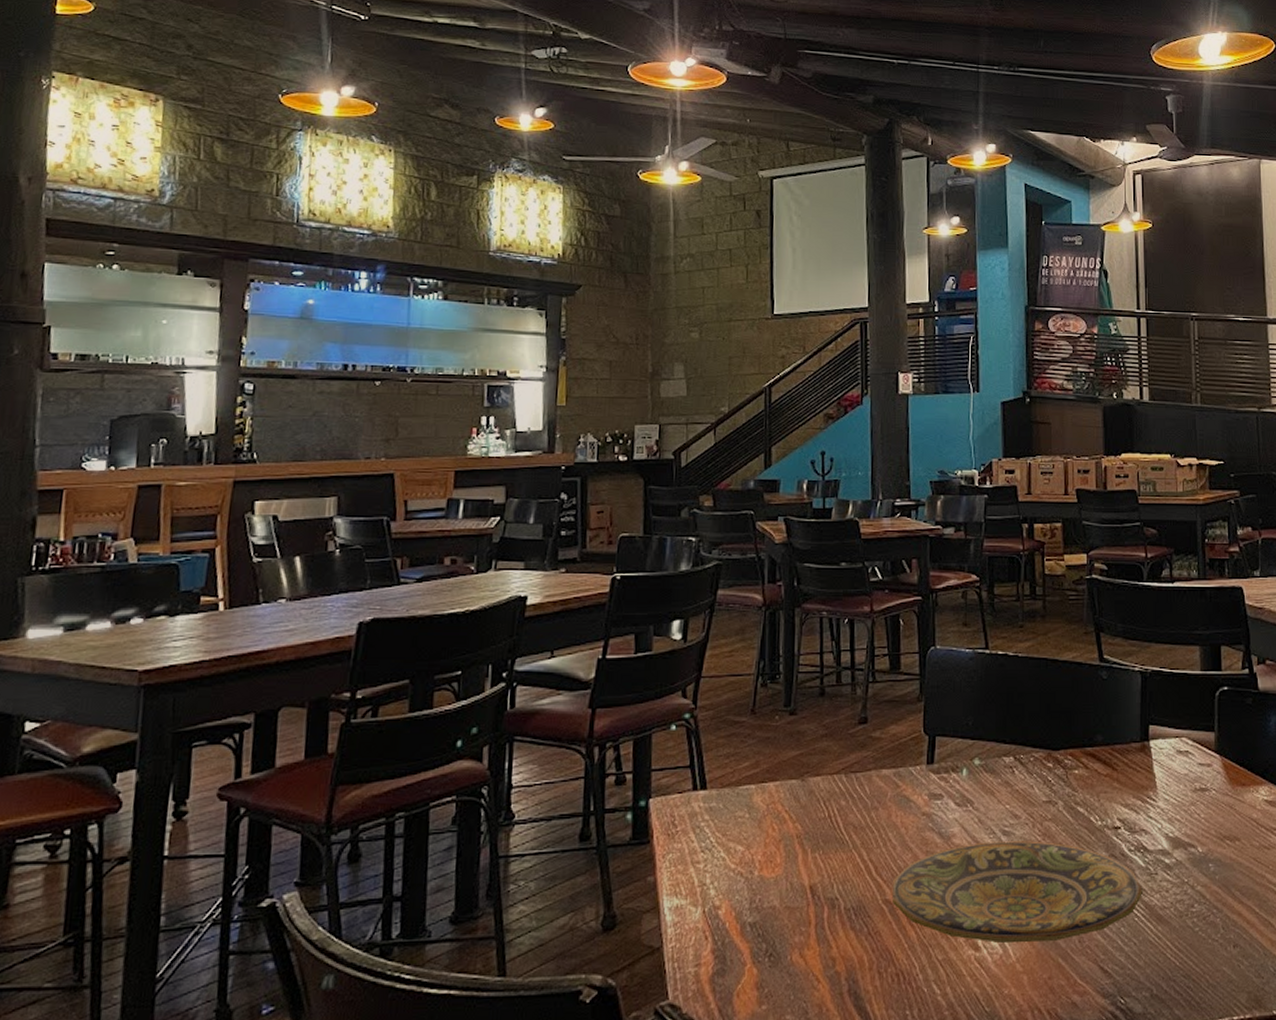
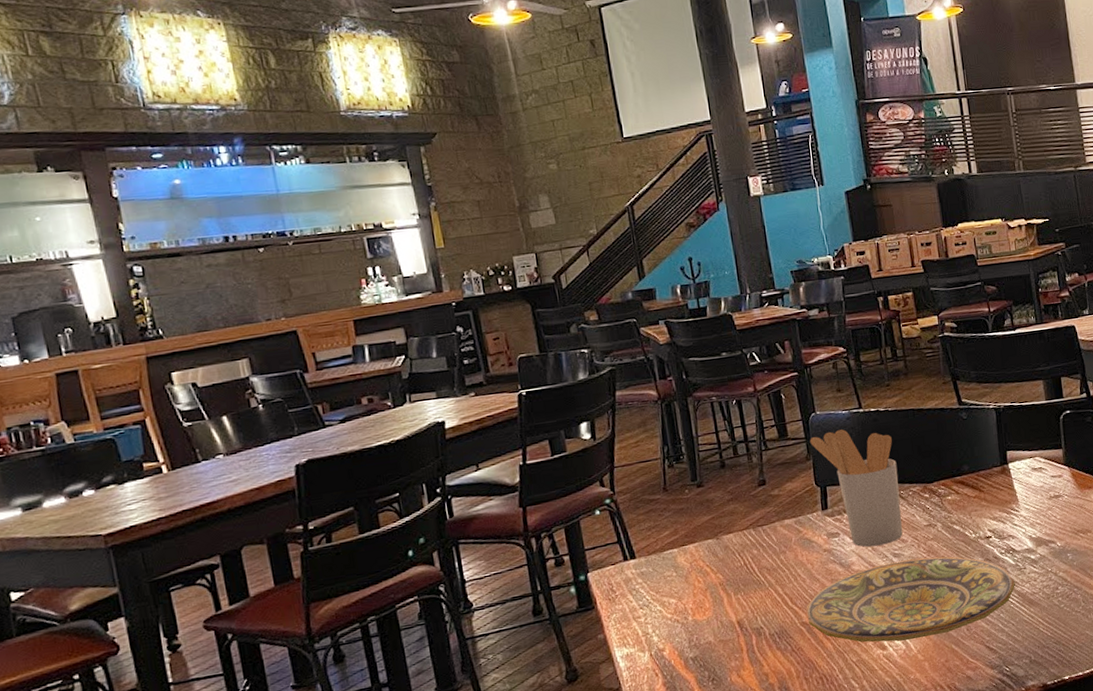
utensil holder: none [924,671,1020,818] -> present [810,429,903,547]

